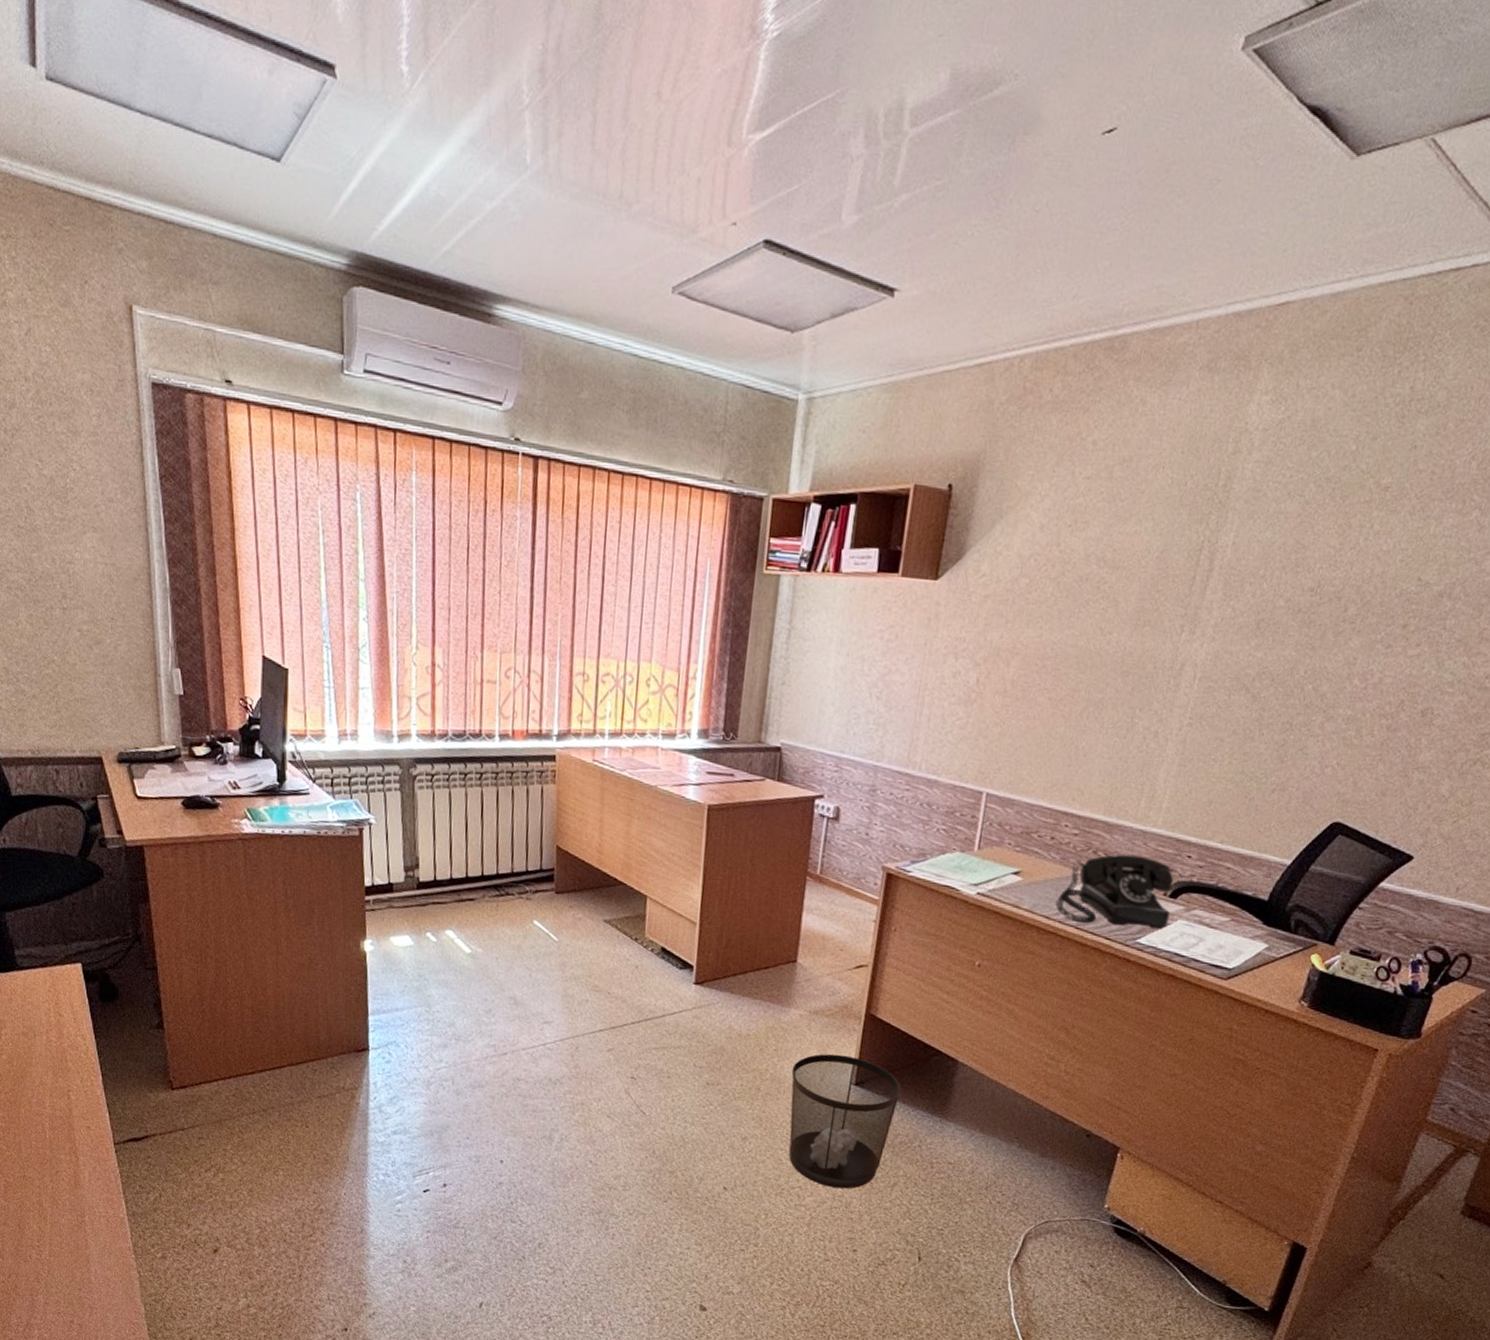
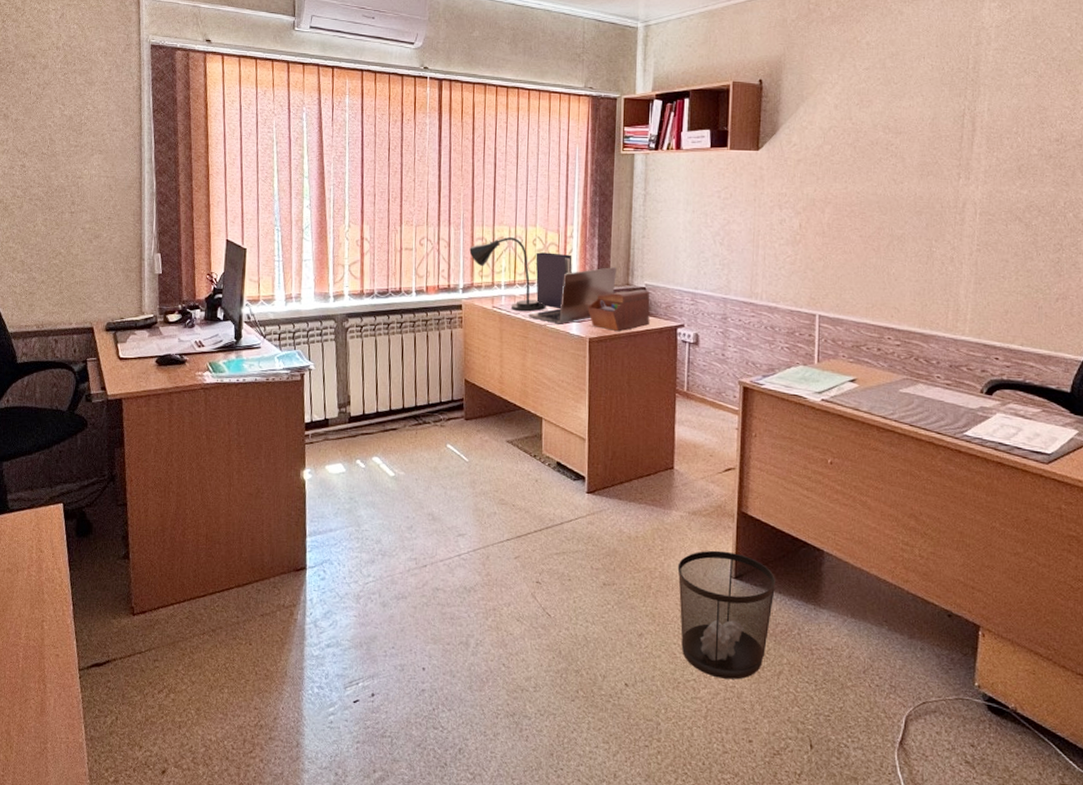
desk lamp: none [567,673,660,768] -> present [469,236,547,312]
laptop: none [636,719,747,785] -> present [528,267,617,323]
binder: none [647,695,694,767] -> present [535,252,572,308]
sewing box: none [708,749,785,799] -> present [588,289,650,331]
telephone: present [1055,854,1174,929] -> none [890,359,988,422]

